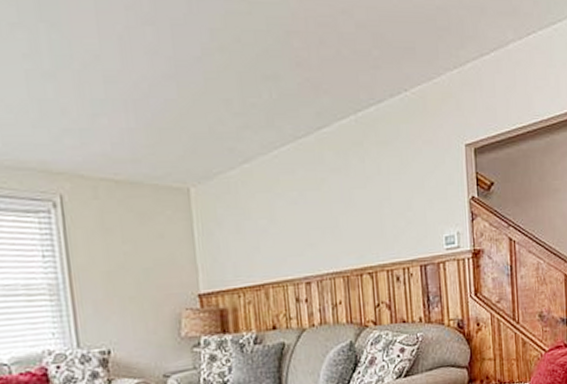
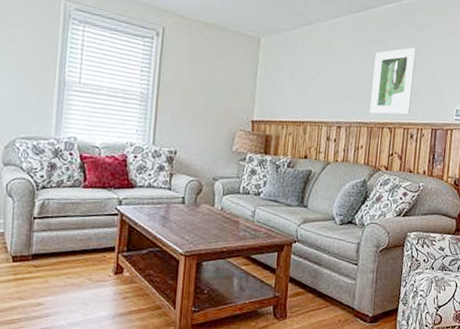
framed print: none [336,169,392,260] -> present [370,47,417,115]

